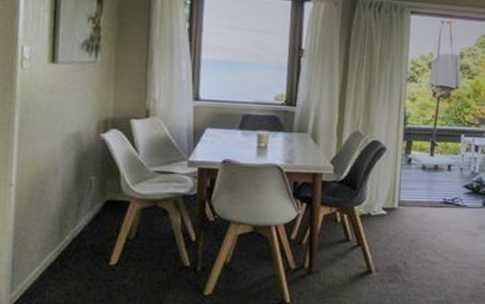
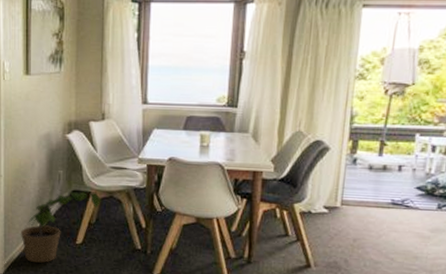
potted plant: none [35,199,143,292] -> present [21,190,101,263]

